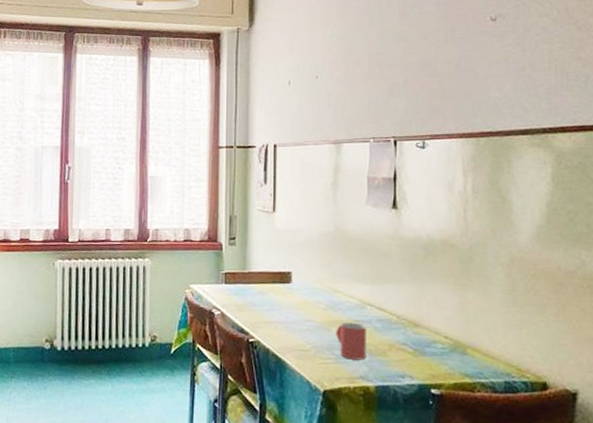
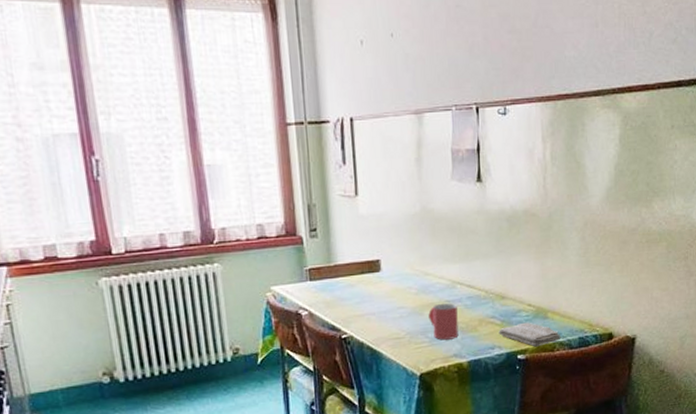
washcloth: none [410,354,483,384] -> present [499,322,561,347]

